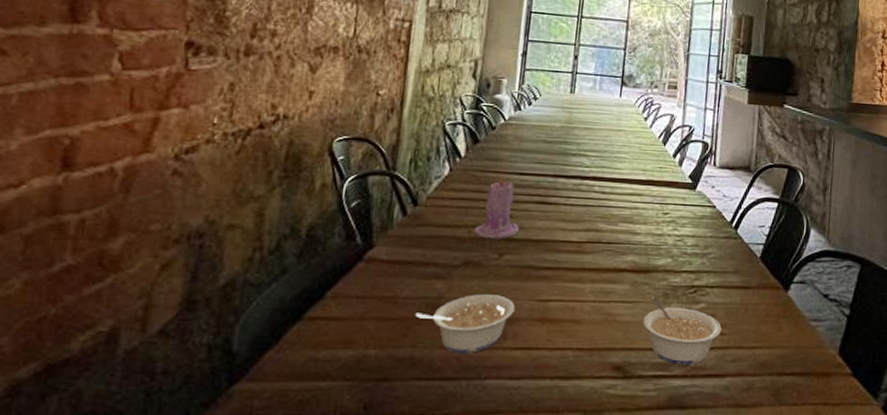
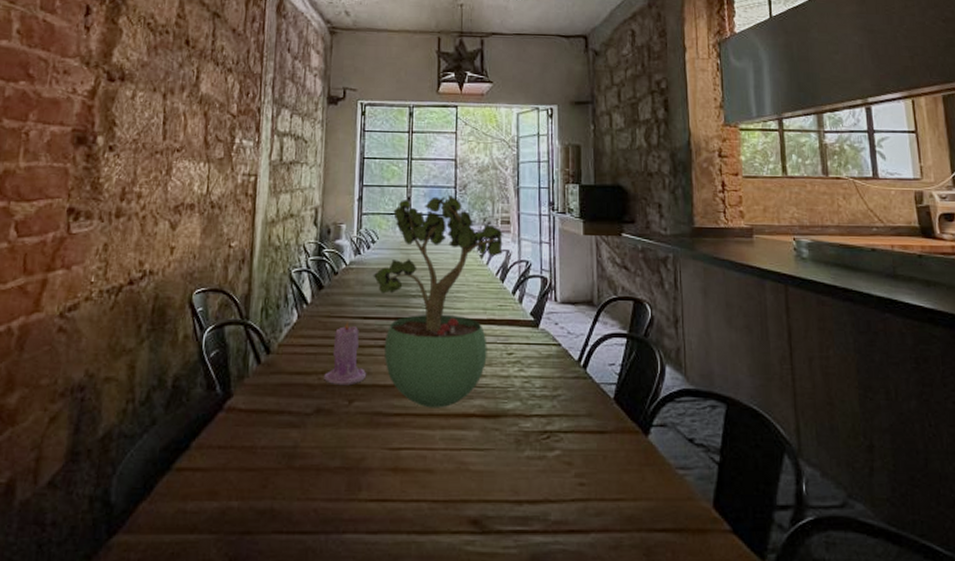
legume: present [415,294,515,353] -> none [273,443,368,505]
potted plant: none [532,57,670,263] -> present [373,195,504,408]
legume: present [643,296,722,365] -> none [496,443,580,519]

